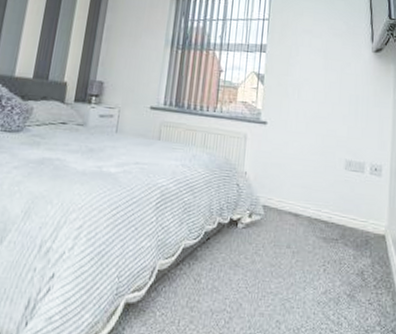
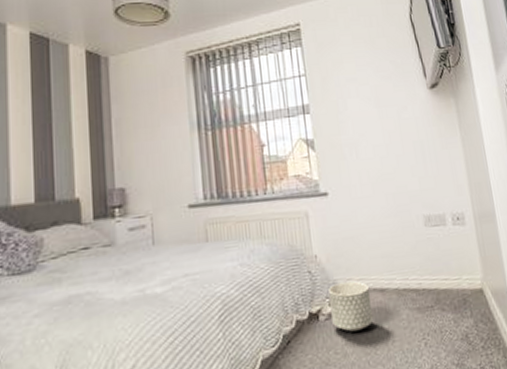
planter: none [248,200,286,244] -> present [328,281,374,332]

